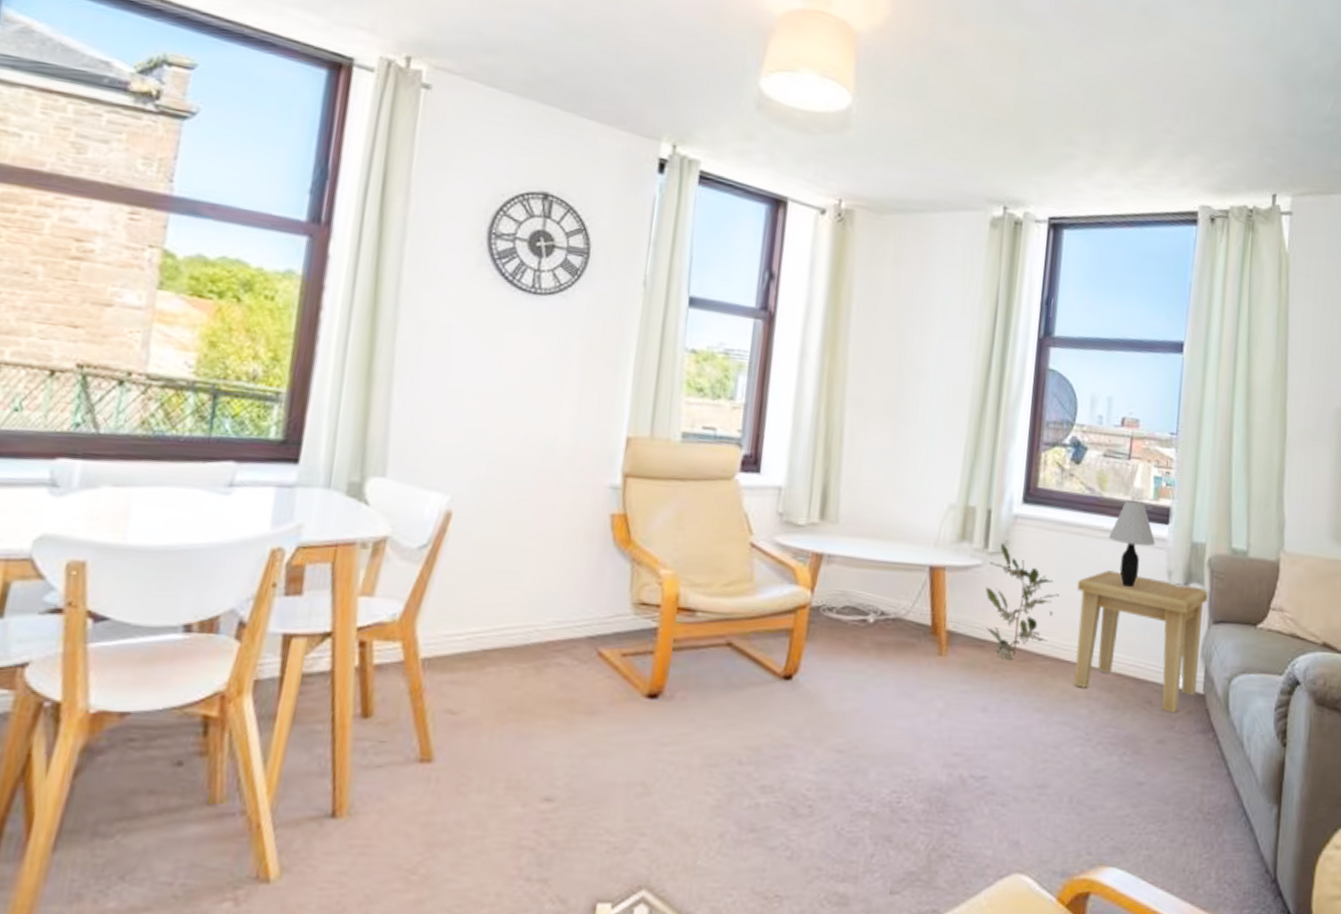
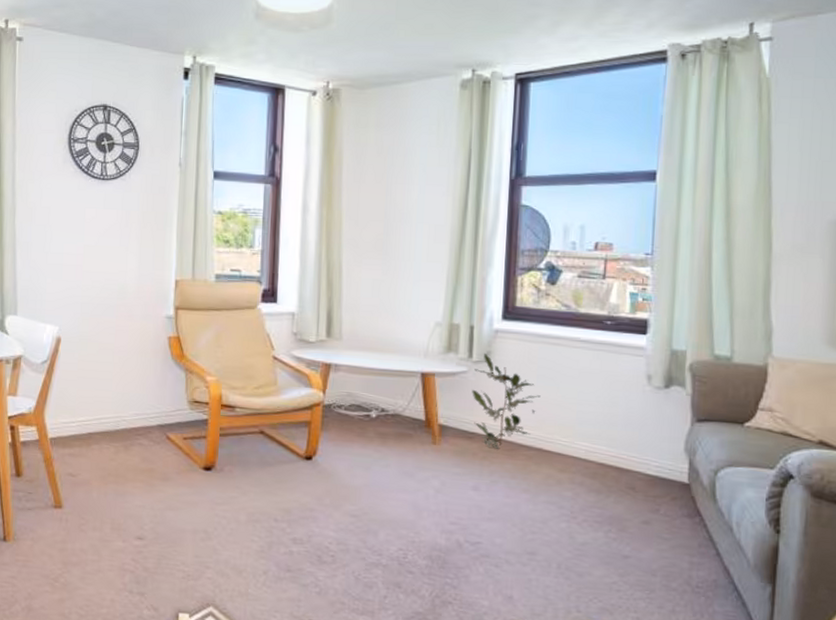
side table: present [1073,570,1209,713] -> none [557,375,691,498]
table lamp: present [1109,499,1156,588] -> none [587,314,634,391]

